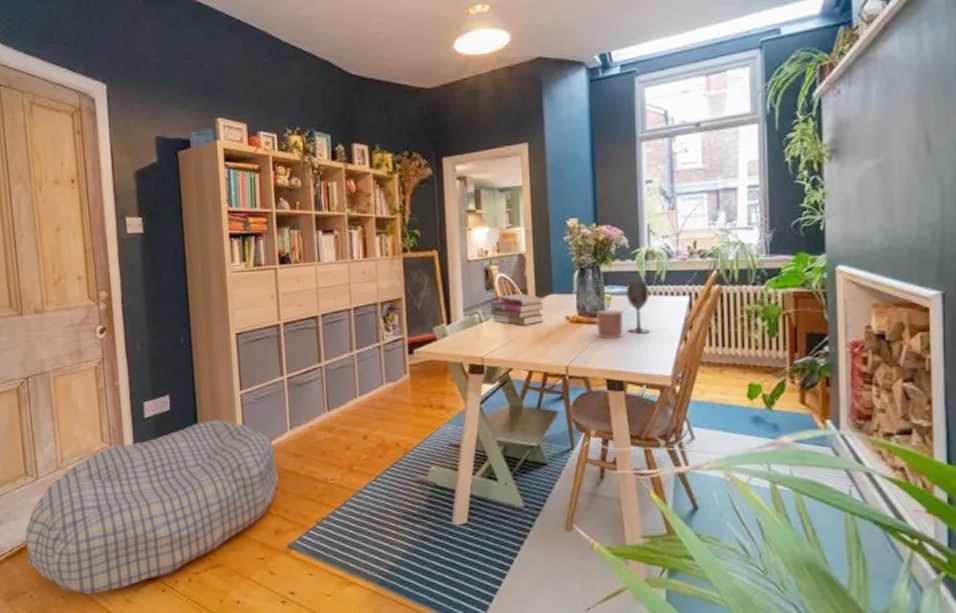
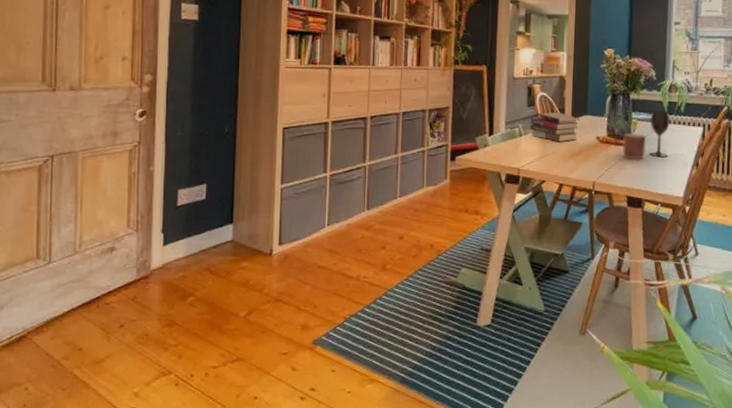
dog bed: present [25,419,279,594] -> none [27,211,312,387]

